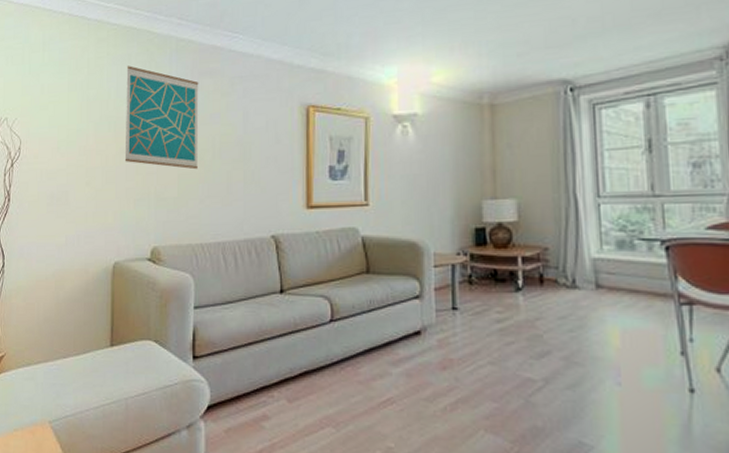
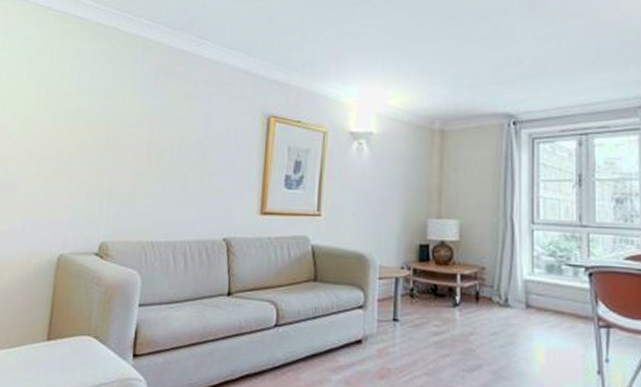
wall art: present [124,65,199,170] -> none [80,60,163,168]

